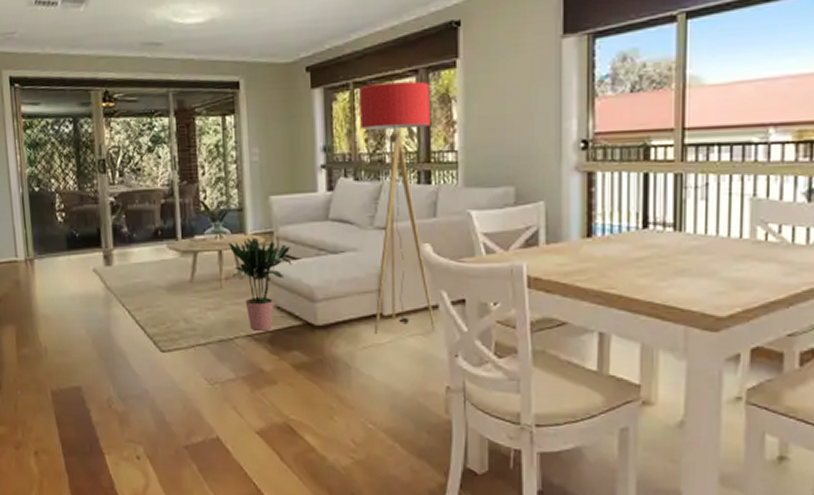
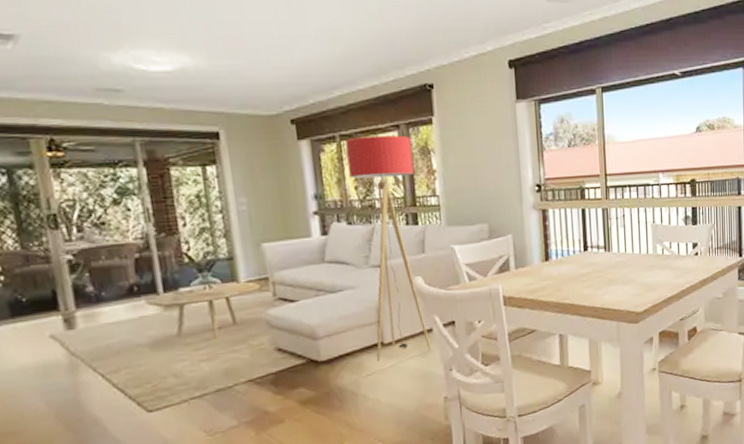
potted plant: present [228,237,292,331] -> none [219,284,291,375]

